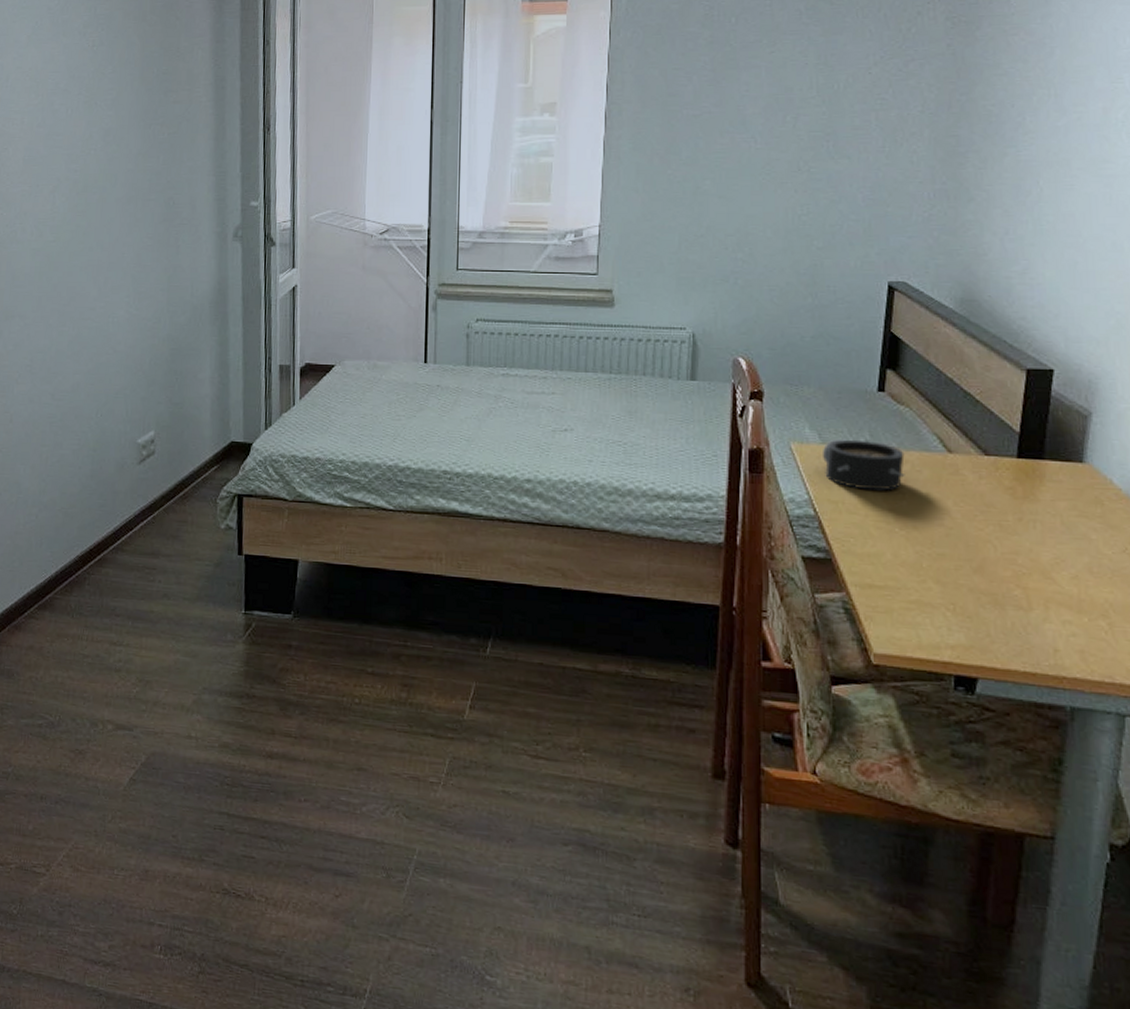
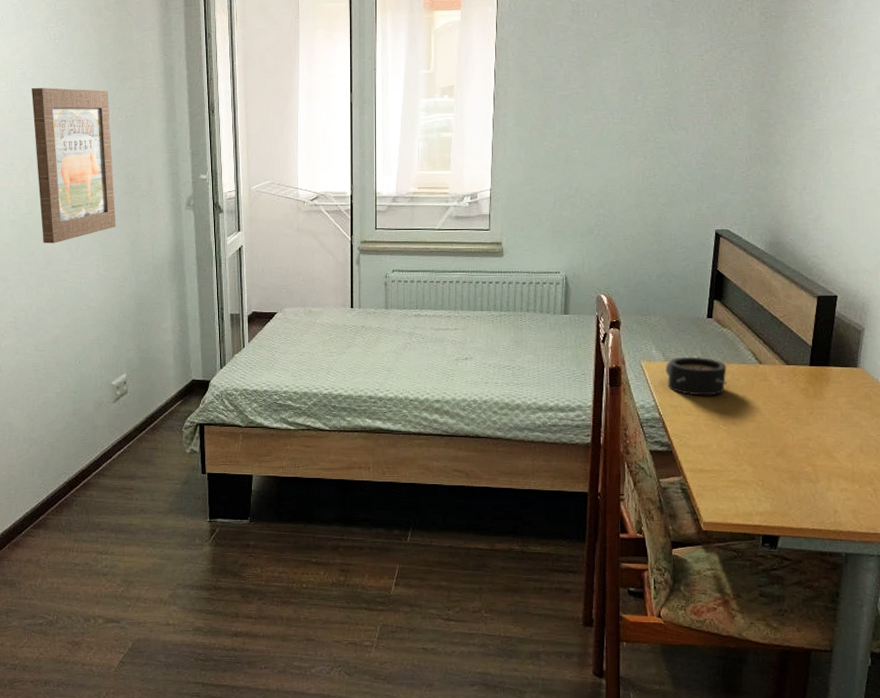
wall art: none [64,100,152,277] -> present [31,88,116,244]

